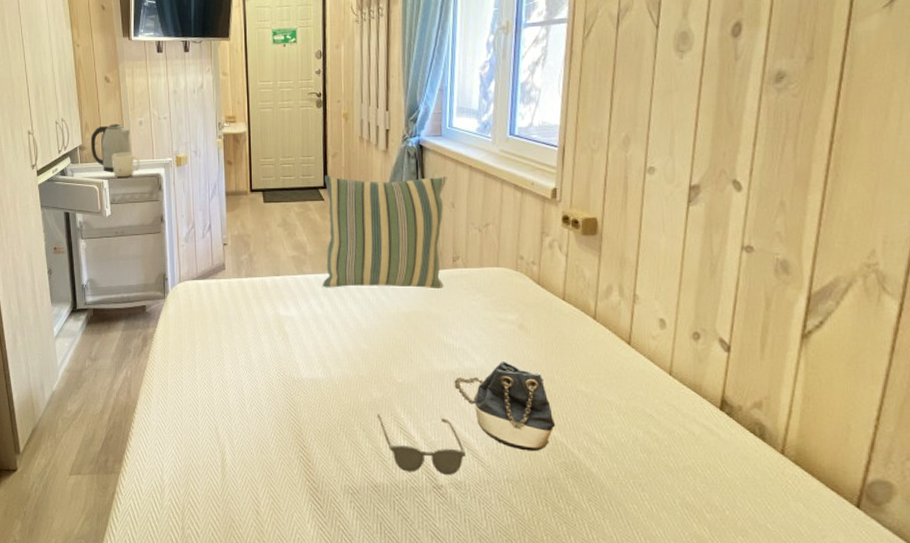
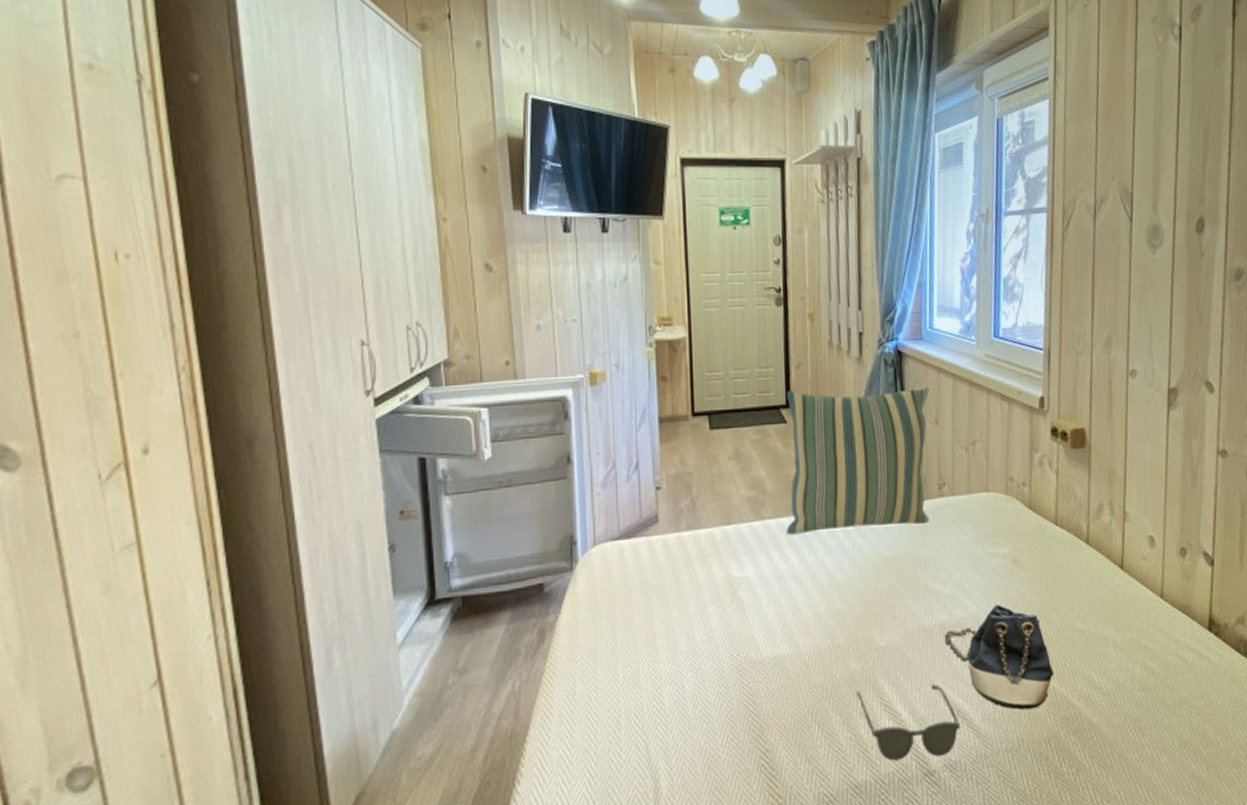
kettle: present [90,124,131,172] -> none [461,328,524,397]
mug: present [111,152,140,178] -> none [494,368,538,404]

